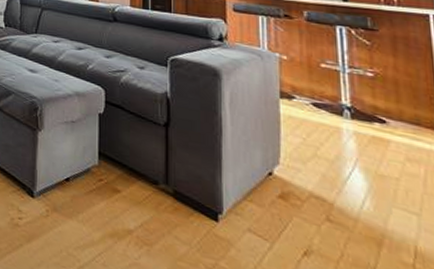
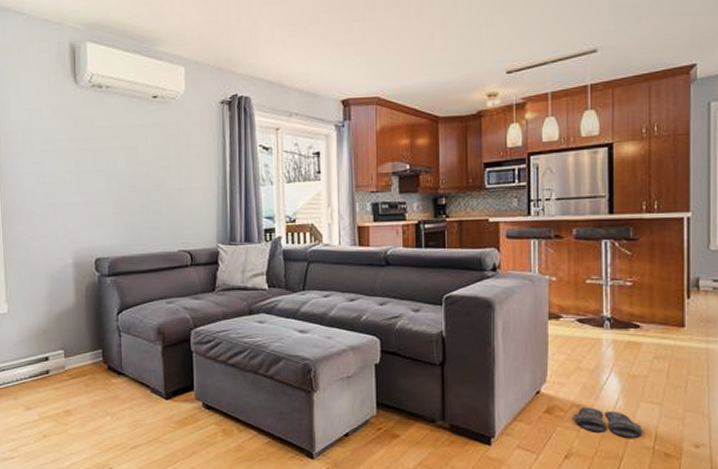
slippers: none [311,200,397,249] -> present [573,407,641,439]

